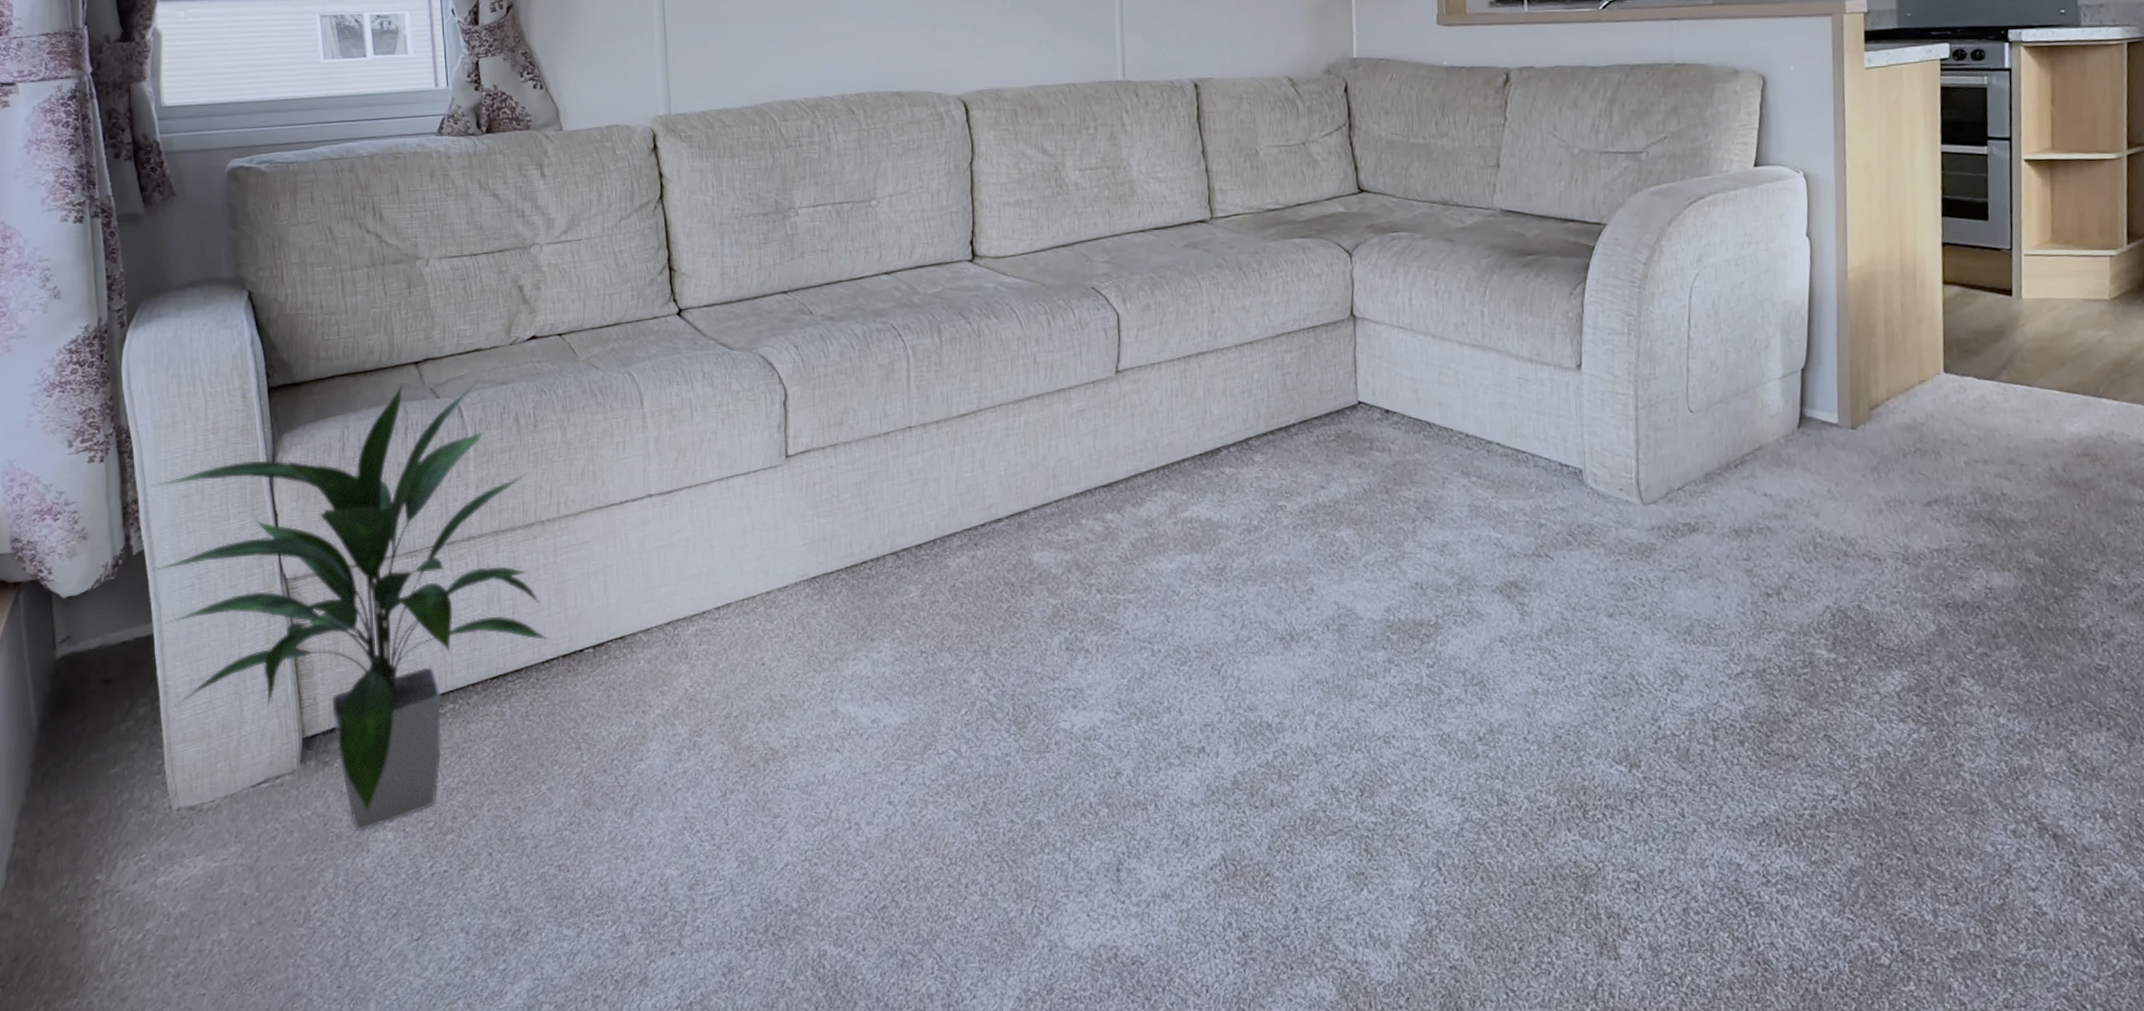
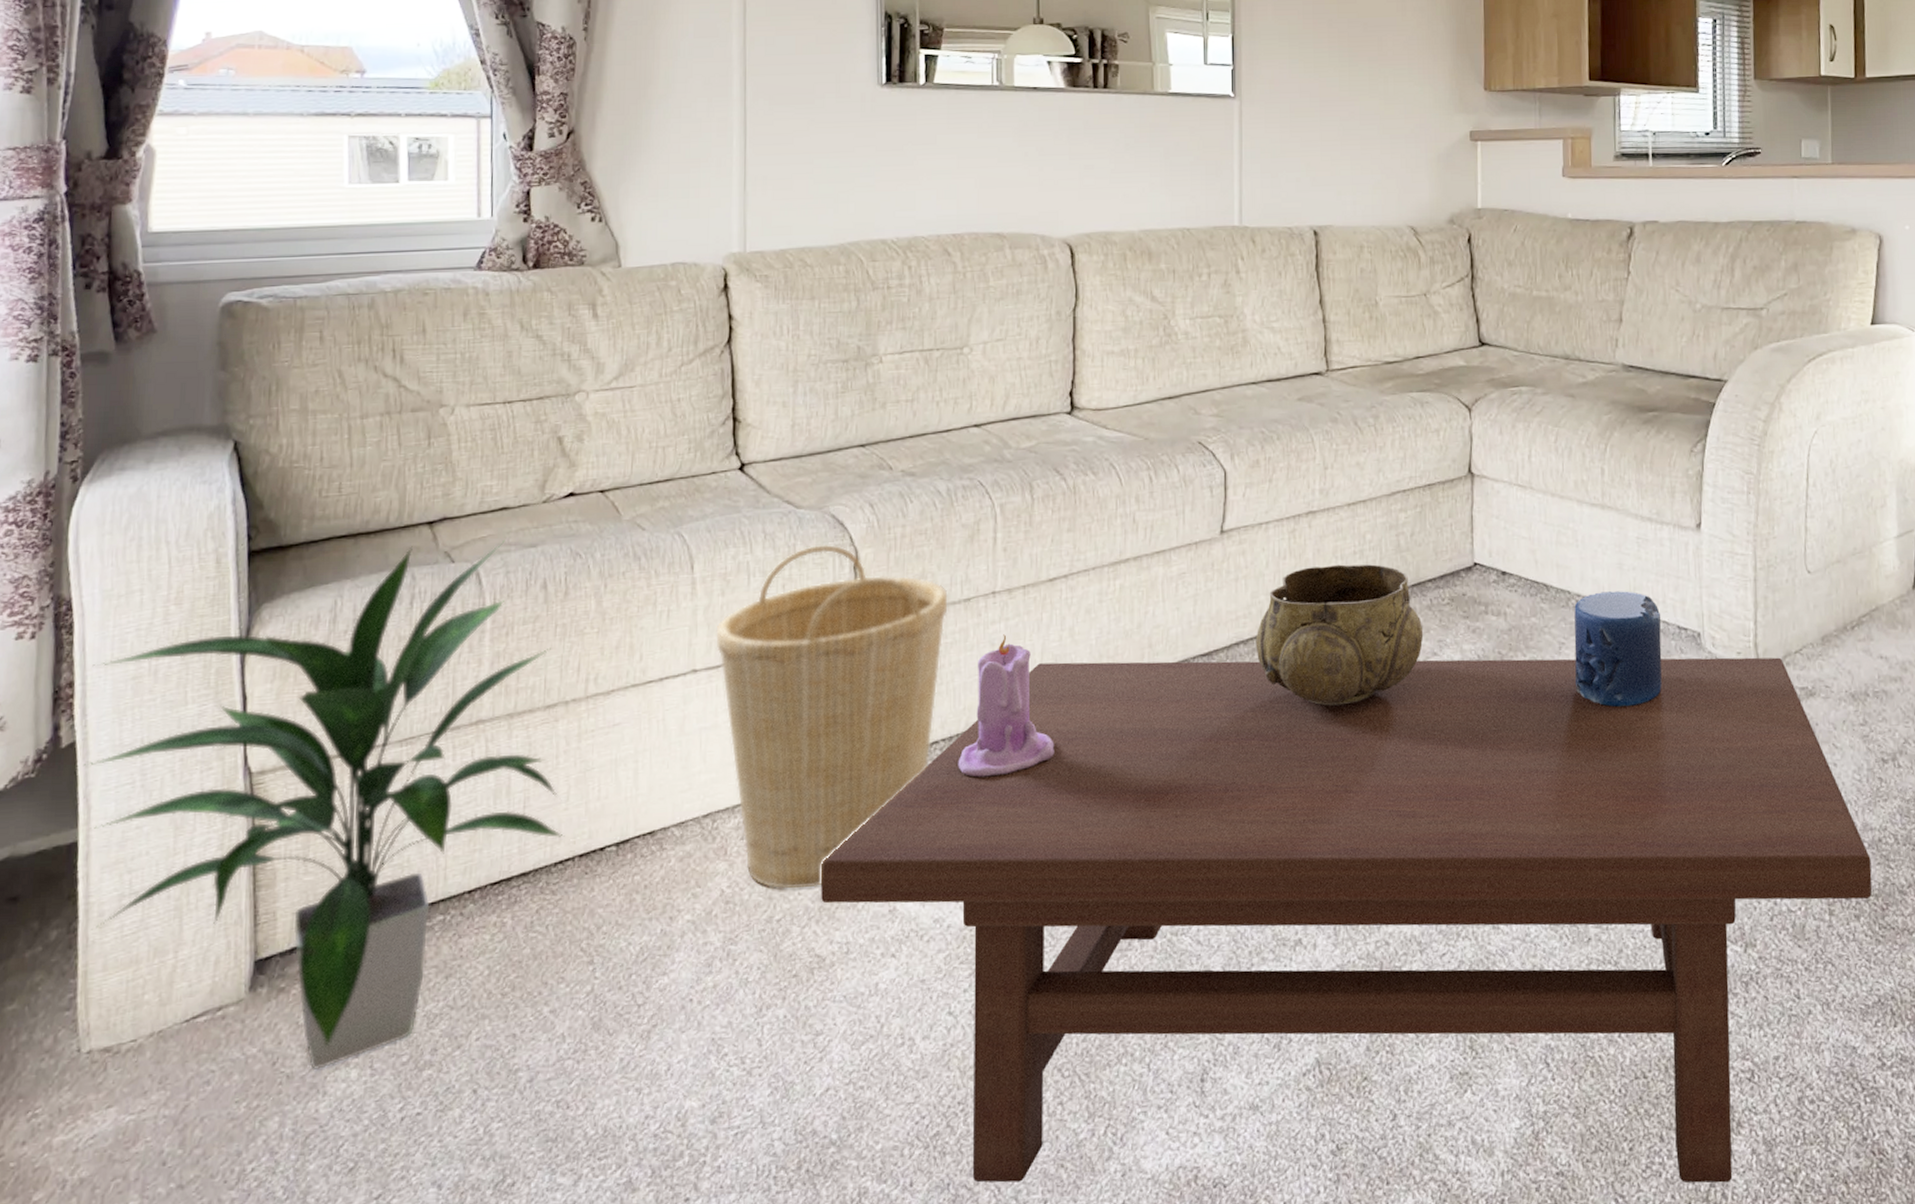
basket: none [666,383,869,690] -> present [716,545,948,890]
coffee table: none [770,491,1757,983] -> present [821,657,1873,1184]
candle: none [885,465,972,594] -> present [958,634,1054,777]
decorative bowl: none [1152,402,1311,534] -> present [1255,564,1424,706]
candle: none [1457,429,1545,540] -> present [1574,591,1662,708]

